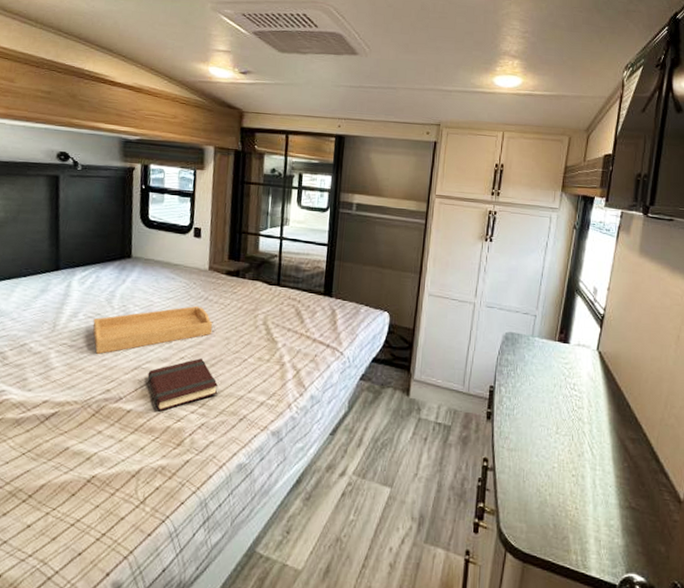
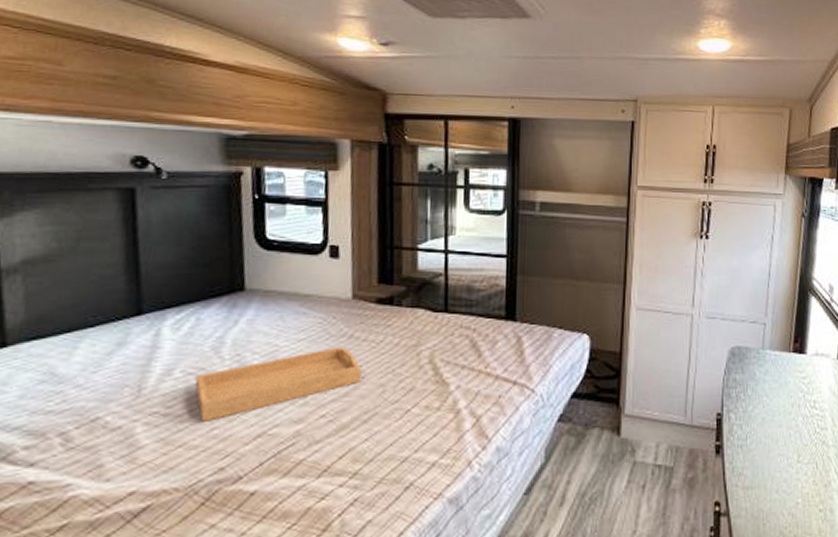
book: present [147,358,218,412] -> none [276,414,374,489]

